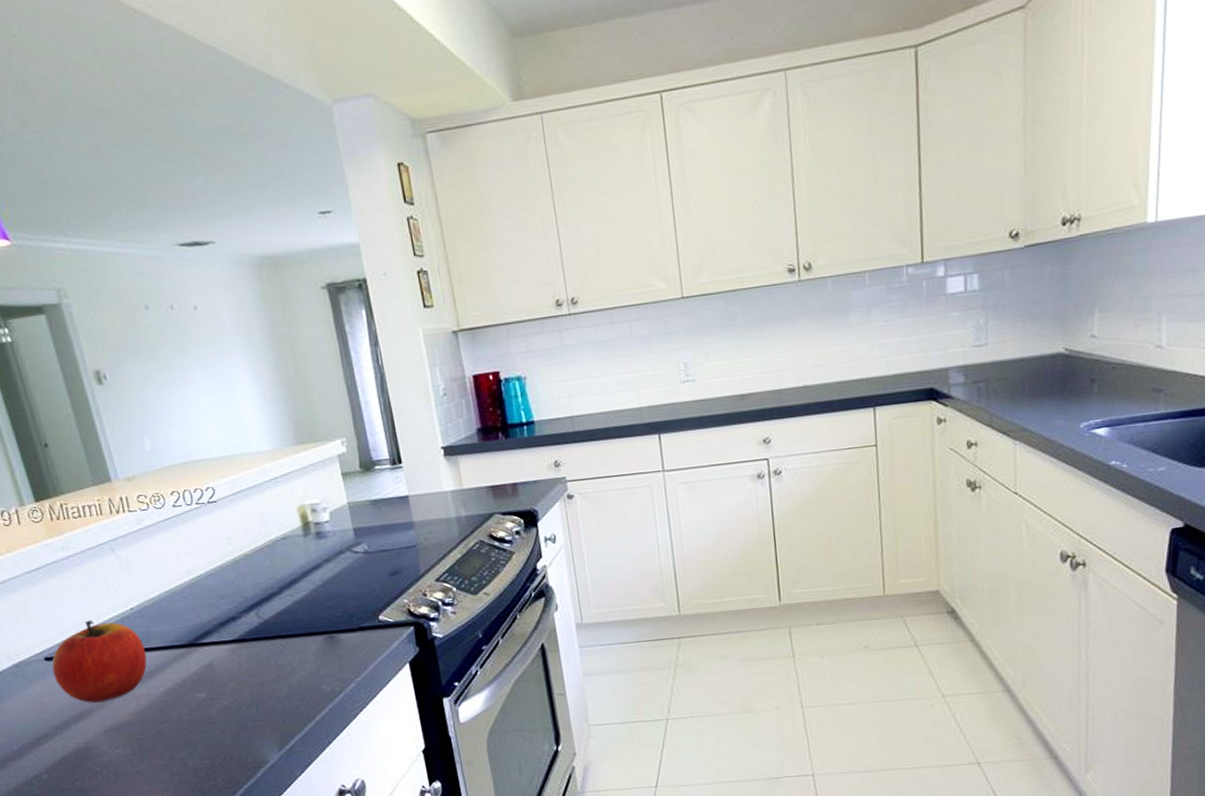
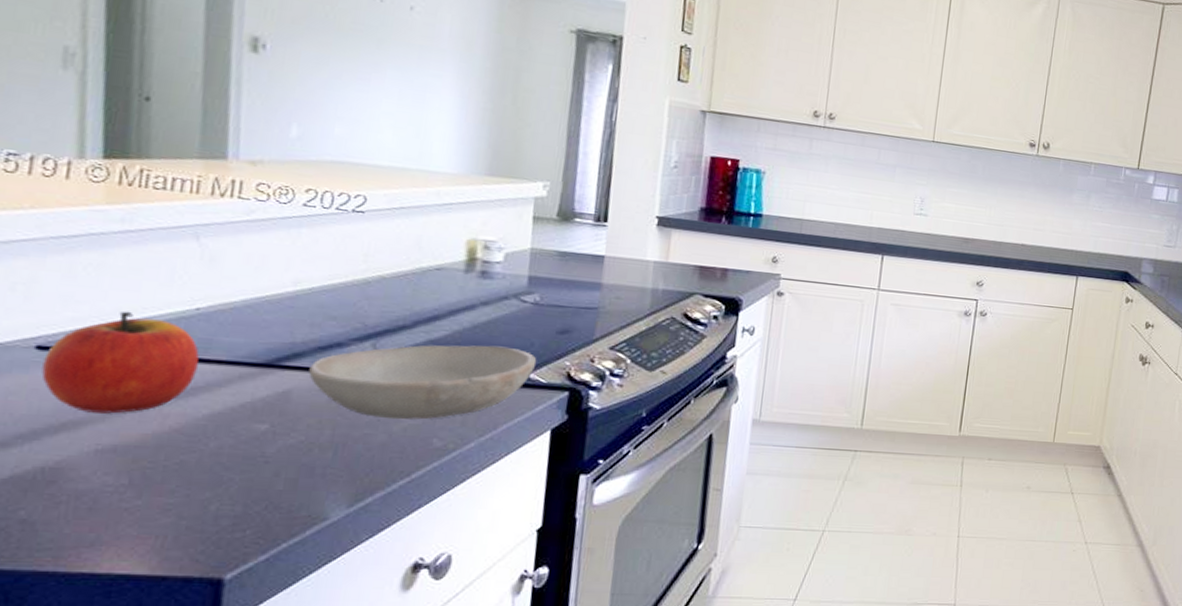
bowl: none [218,595,382,674] -> present [309,345,537,420]

